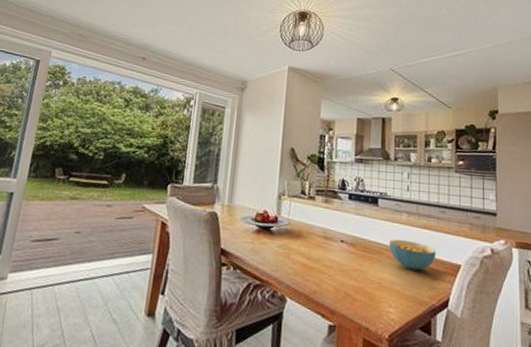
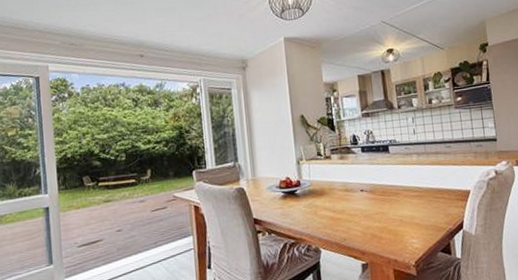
cereal bowl: present [389,239,437,270] -> none [404,178,448,203]

